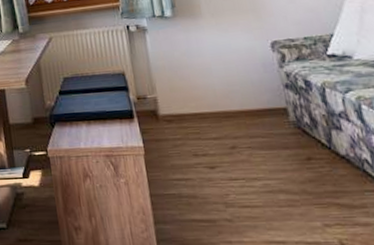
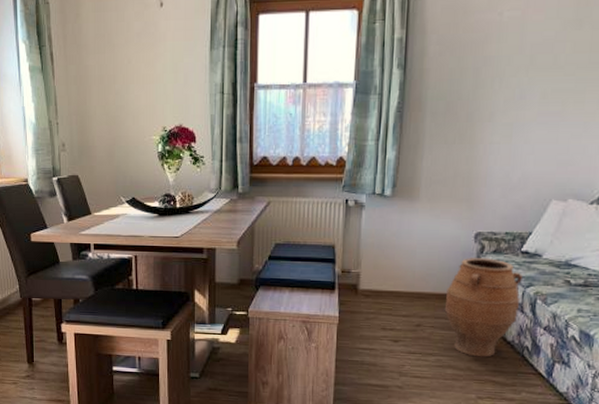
vase: none [255,66,344,177] -> present [444,258,522,358]

